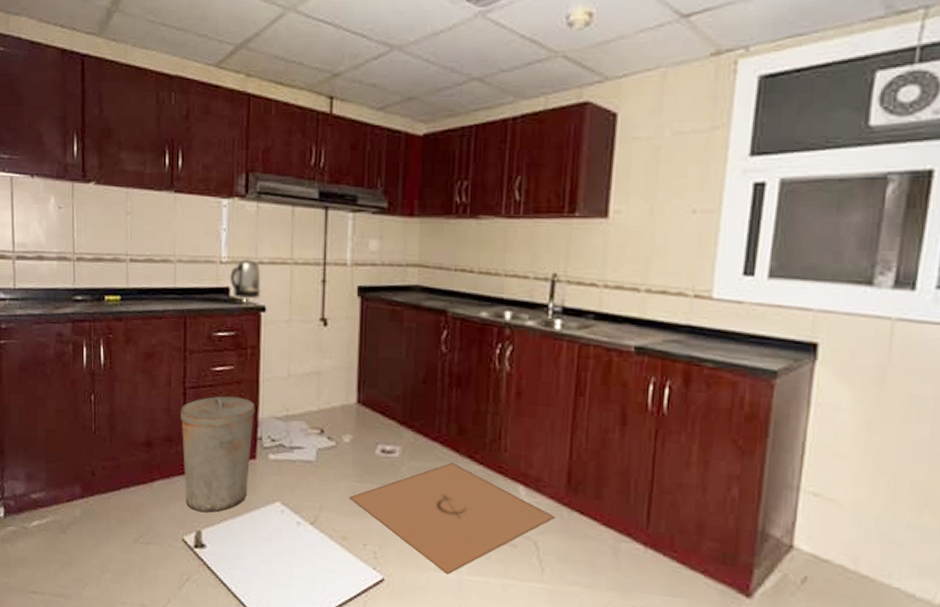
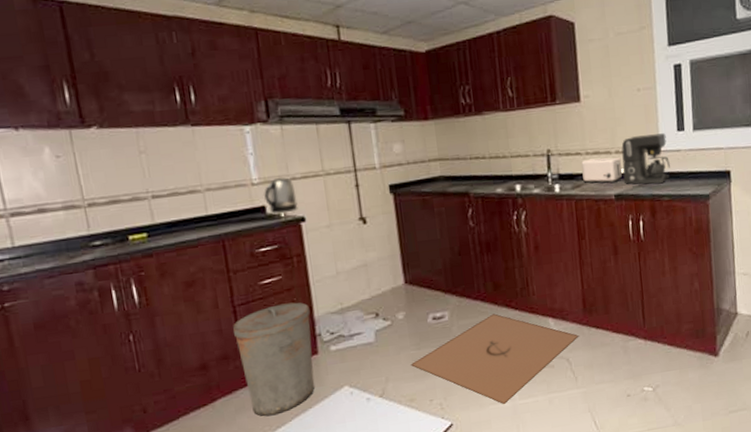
toaster: none [595,294,653,331] -> present [581,157,623,184]
coffee maker: none [651,273,725,344] -> present [621,133,670,185]

